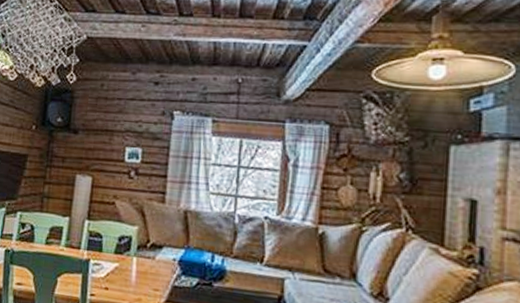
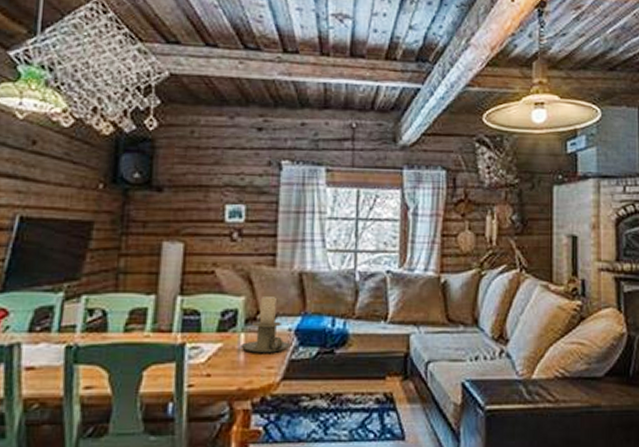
candle holder: none [133,228,175,278] -> present [240,297,291,353]

